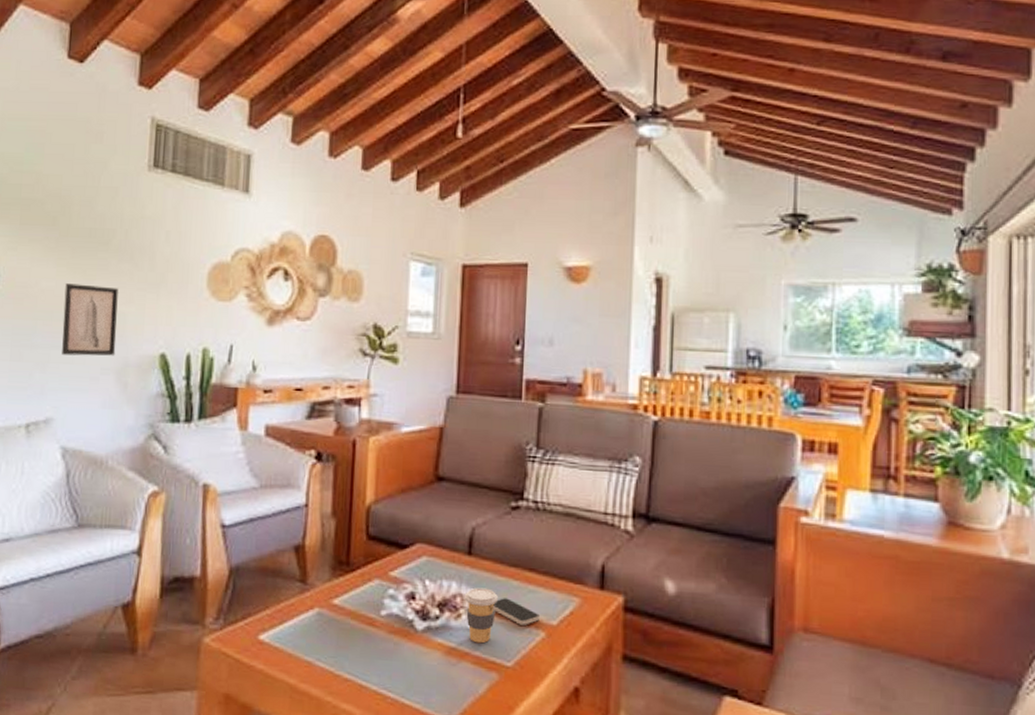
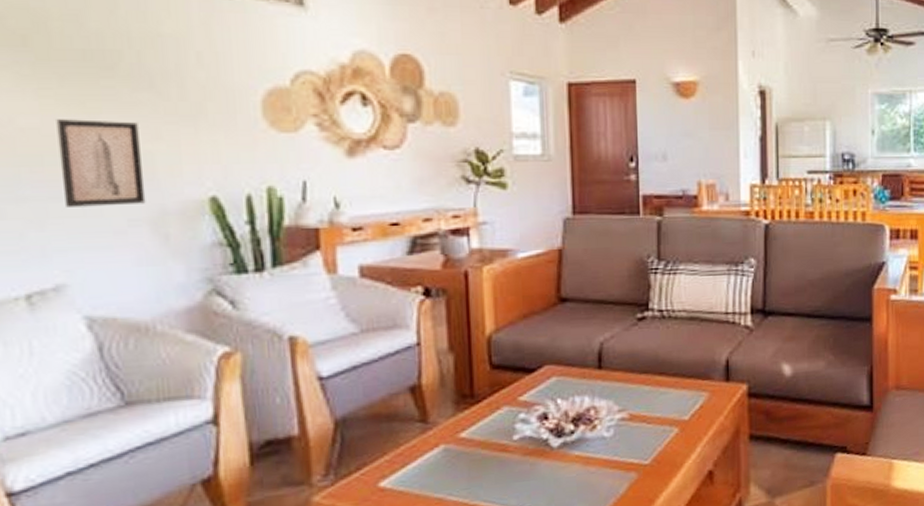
coffee cup: present [464,587,498,644] -> none [598,397,631,449]
smartphone: present [493,598,541,625] -> none [627,403,673,426]

